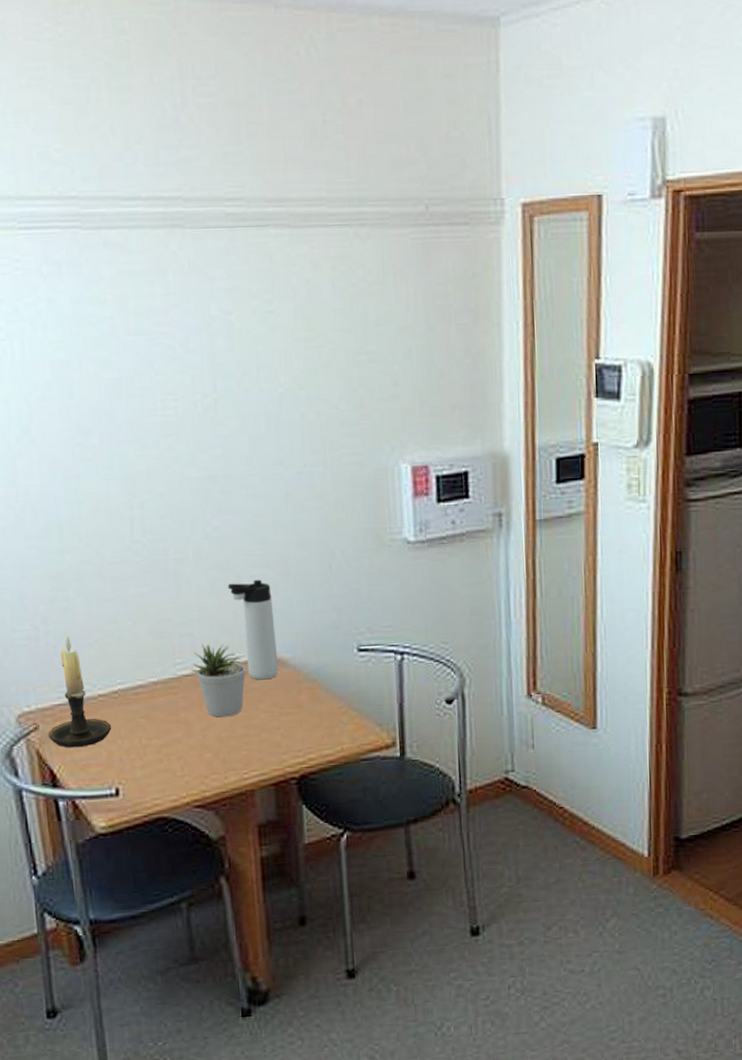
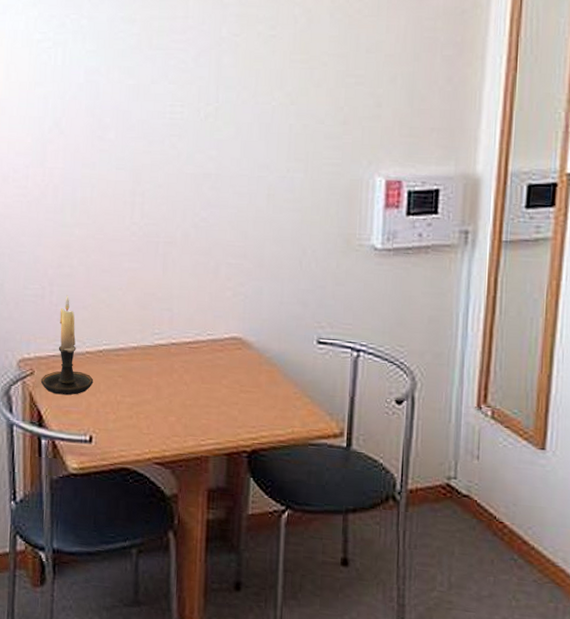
potted plant: present [191,643,246,718] -> none [167,318,215,387]
thermos bottle: present [227,579,279,680] -> none [207,267,245,358]

